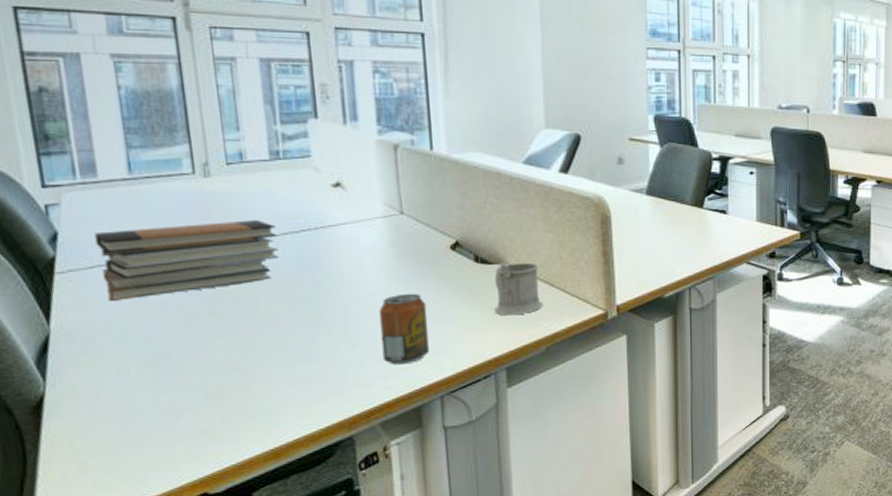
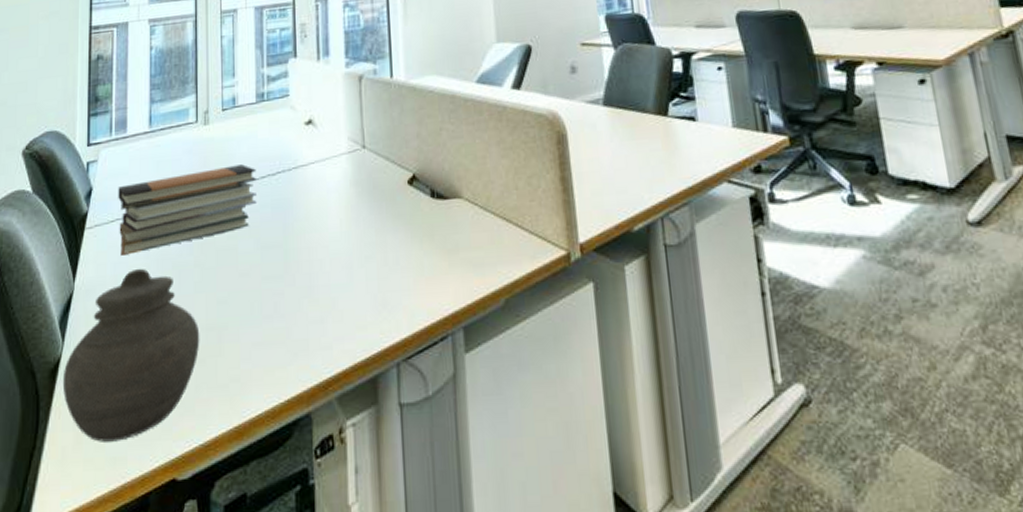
jar: none [50,313,223,468] -> present [62,268,200,442]
beverage can: present [378,293,430,365] -> none [340,236,387,324]
mug: present [494,262,543,316] -> none [450,195,500,261]

